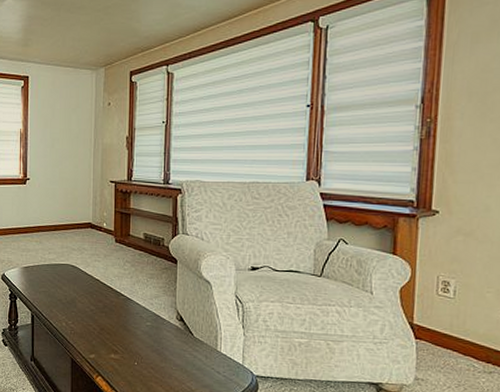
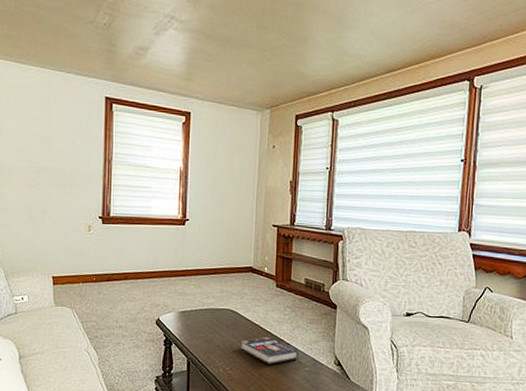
book: none [81,291,140,319] -> present [240,336,299,364]

